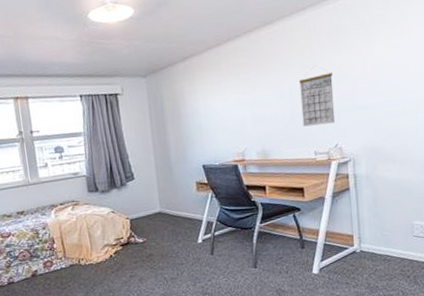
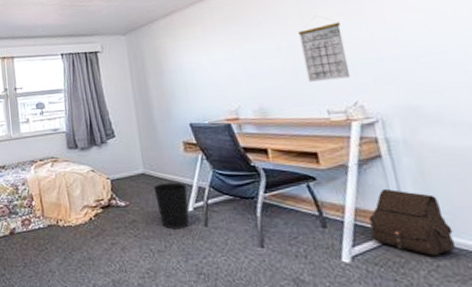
wastebasket: none [168,218,199,259] -> present [153,182,189,229]
satchel: none [335,214,390,264] -> present [369,188,456,256]

